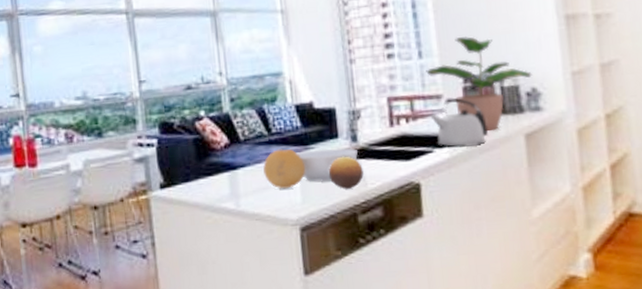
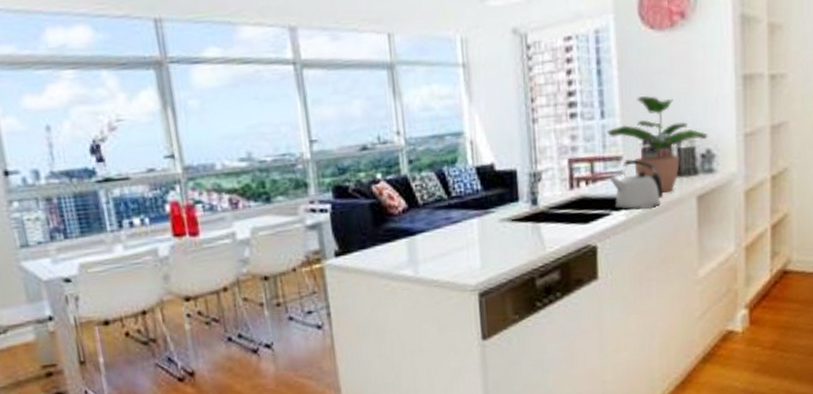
fruit: present [263,149,306,189] -> none [442,213,486,255]
bowl: present [297,147,358,182] -> none [476,211,537,247]
fruit: present [328,156,364,189] -> none [508,219,543,254]

